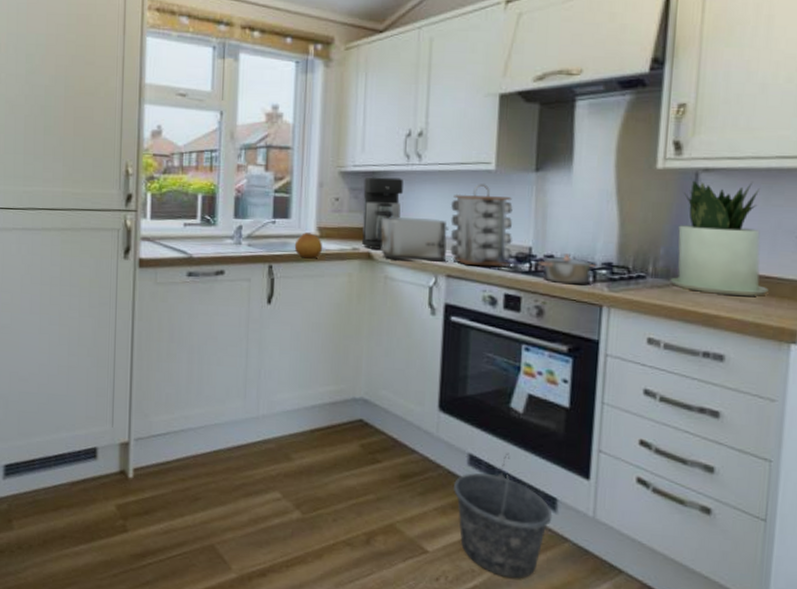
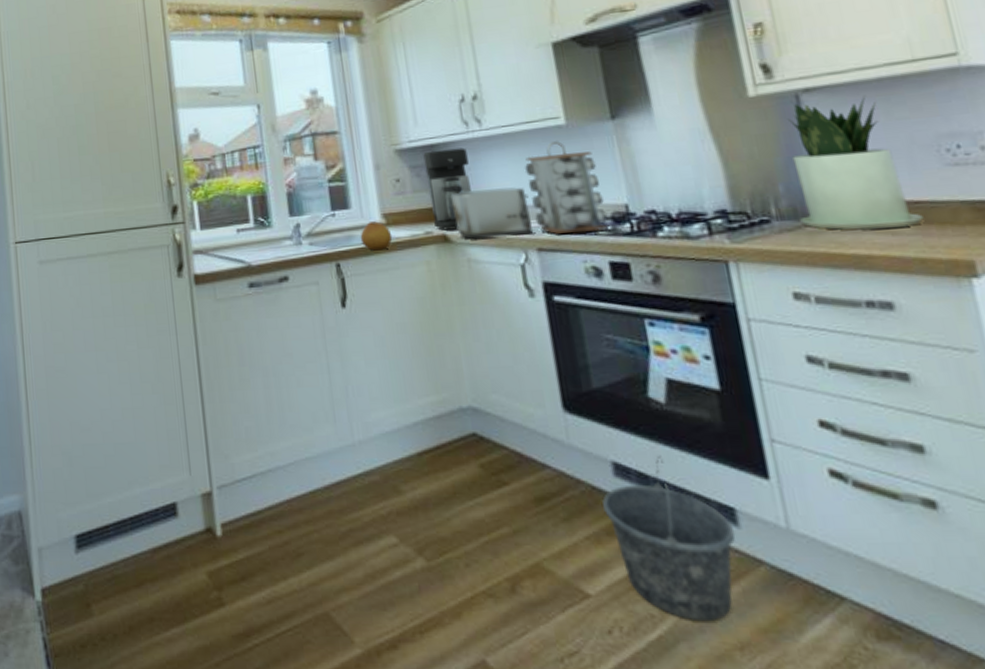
cooking pot: present [537,252,597,285] -> none [638,204,709,242]

